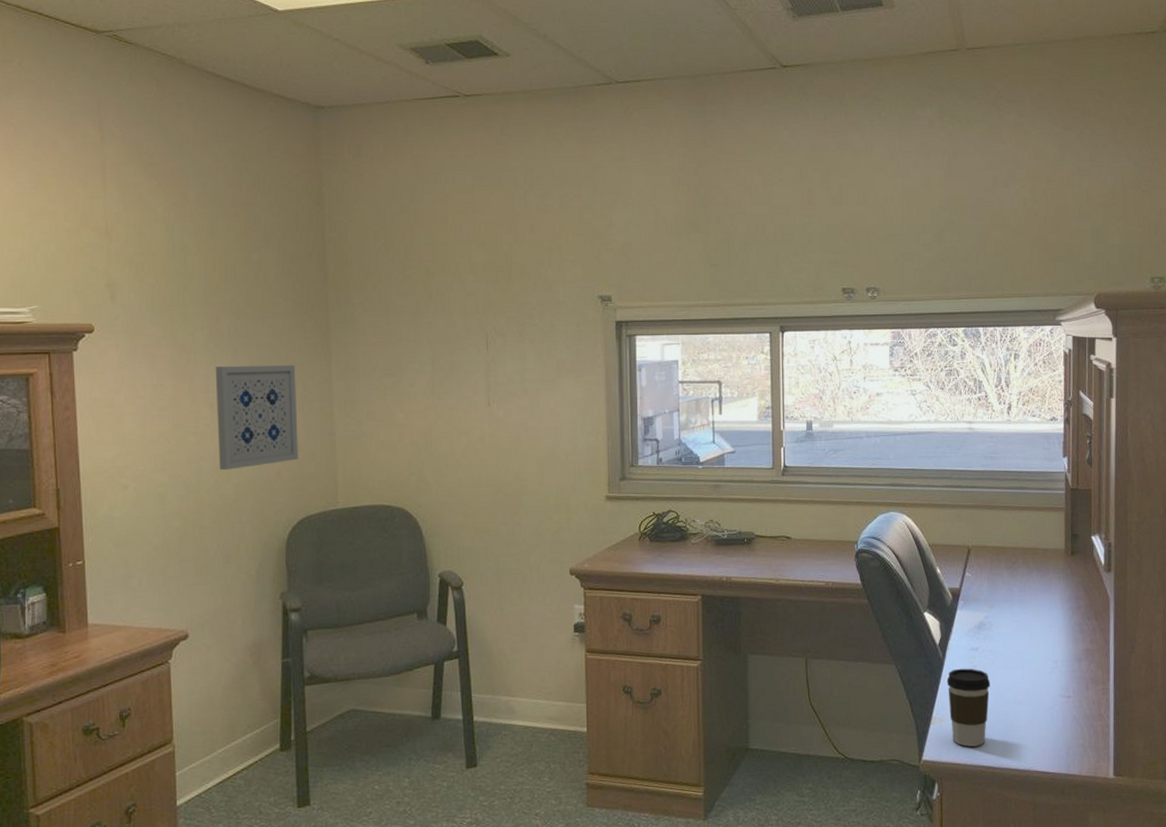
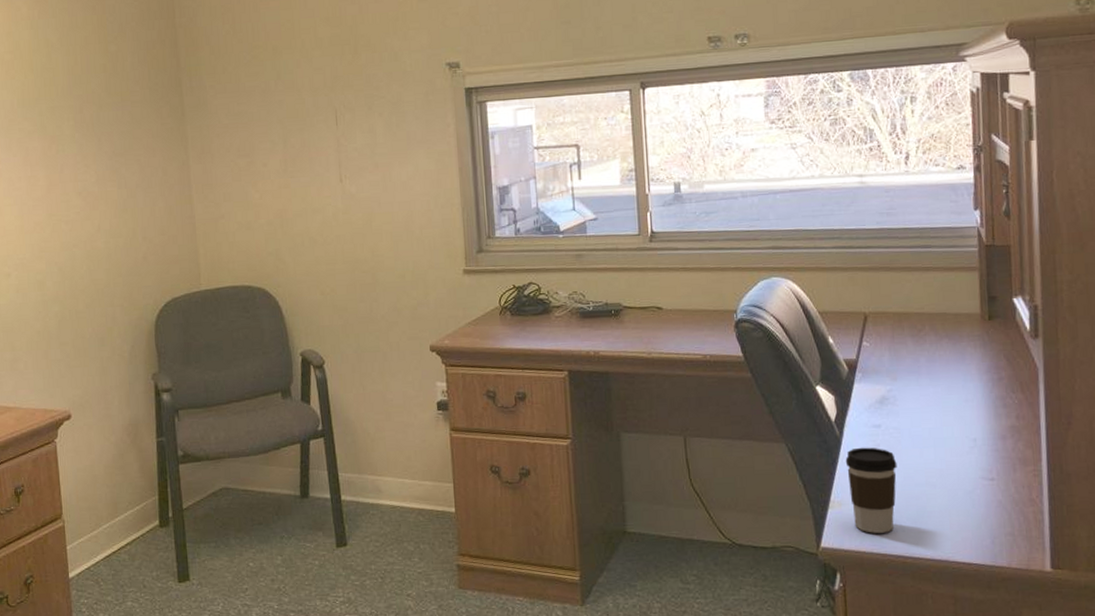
wall art: present [215,364,298,470] -> none [81,150,162,256]

